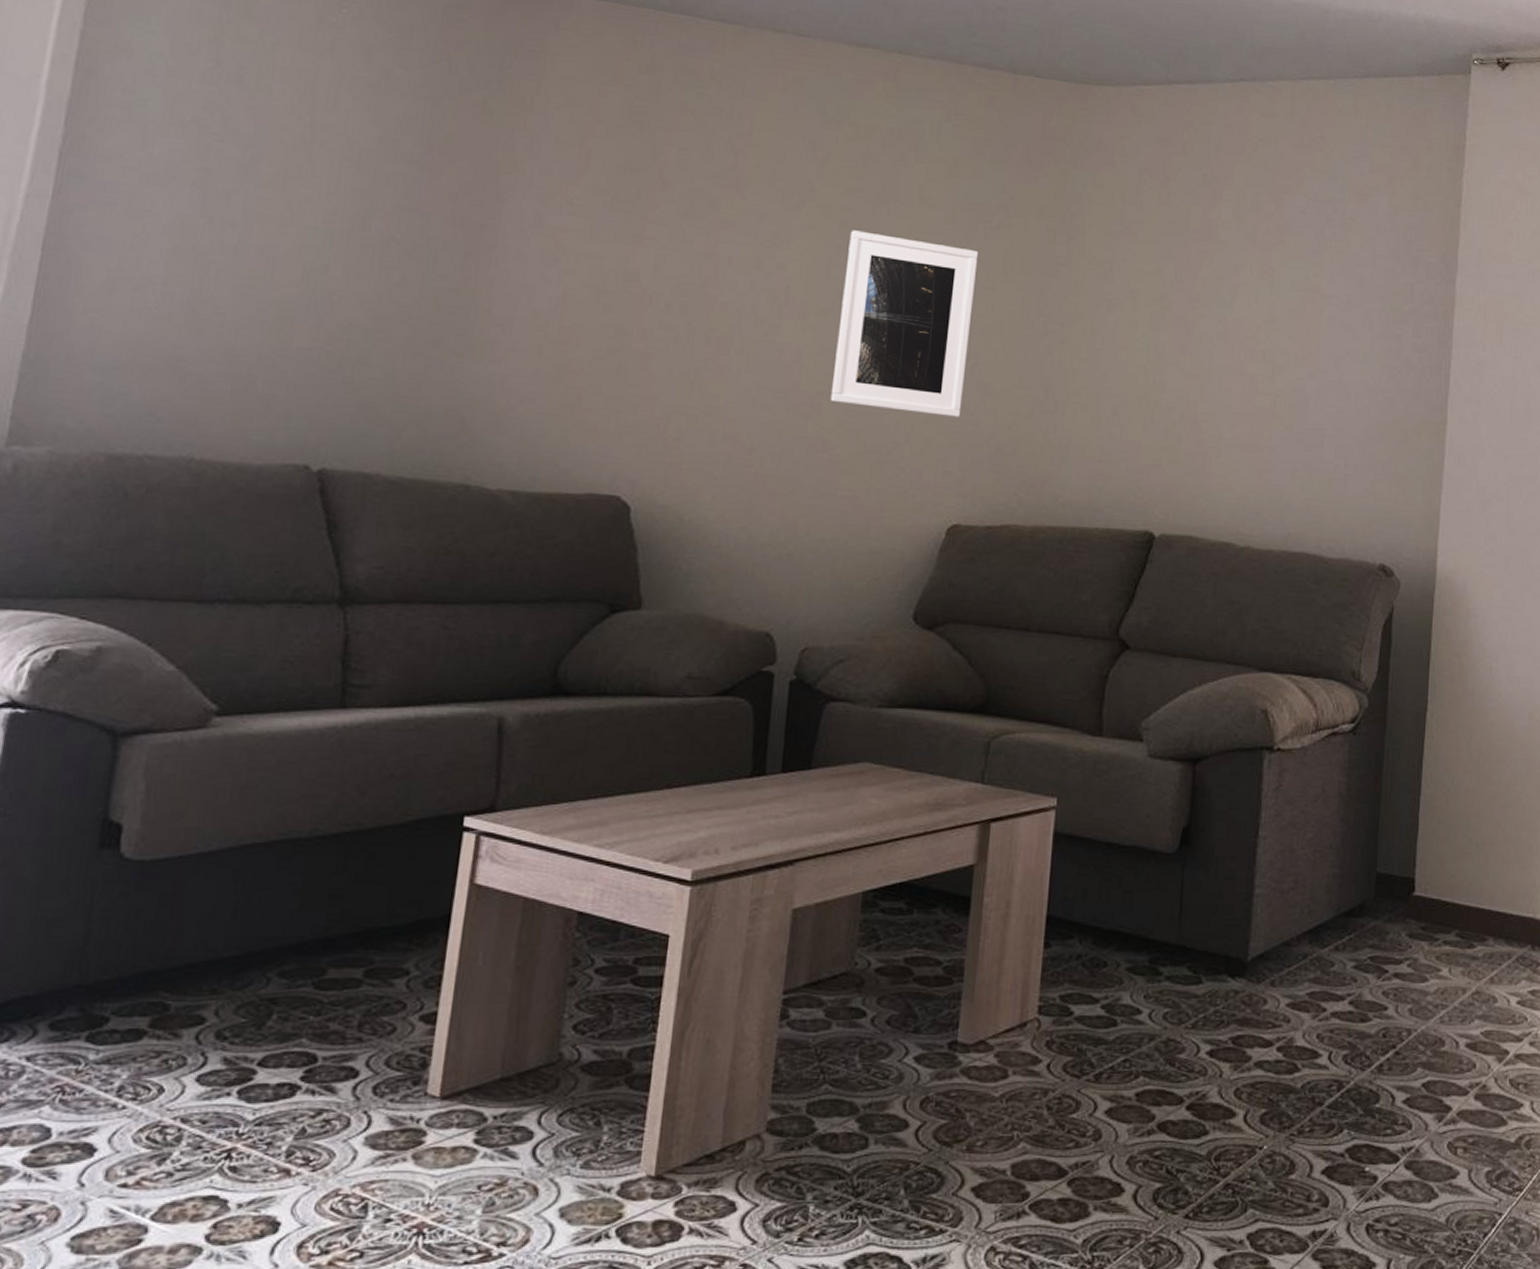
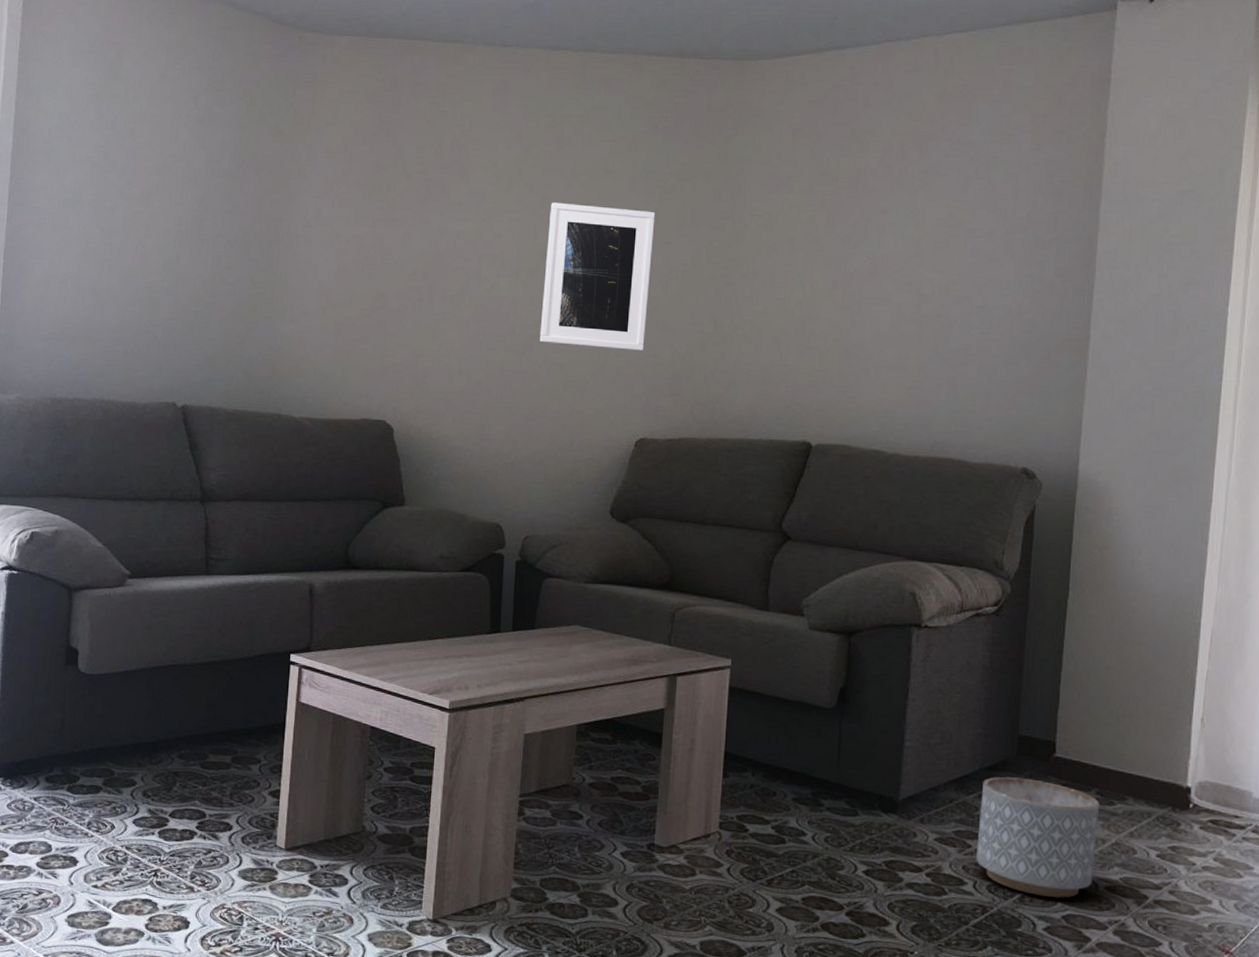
planter: none [1331,923,1459,1062] -> present [976,776,1099,898]

